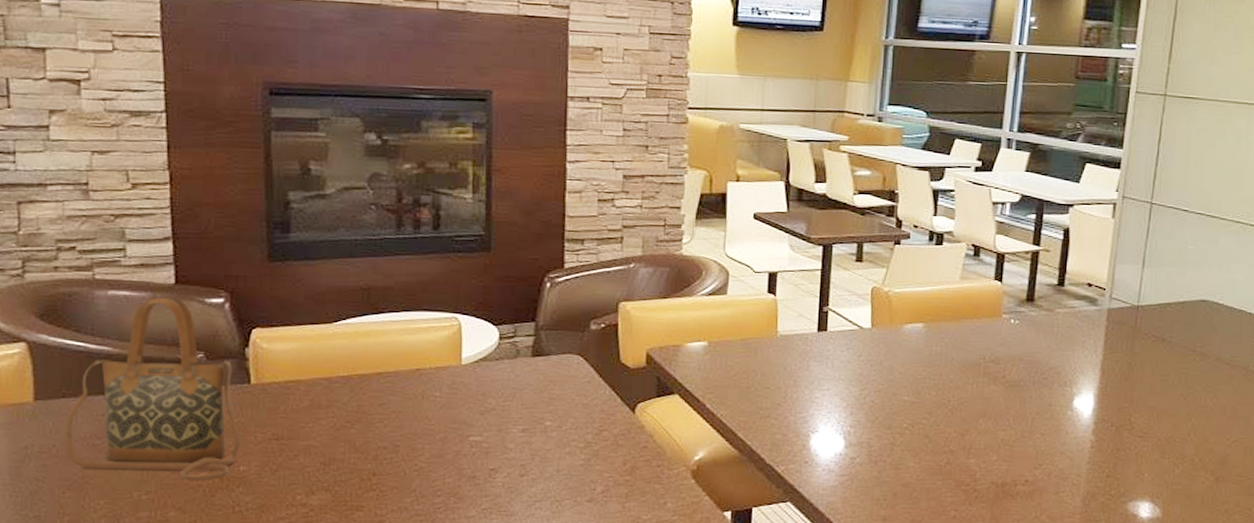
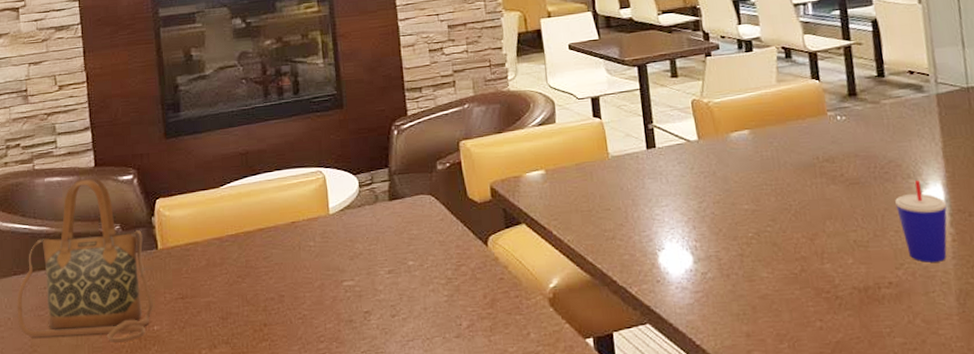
beverage cup: none [1047,389,1094,465] -> present [895,180,947,262]

